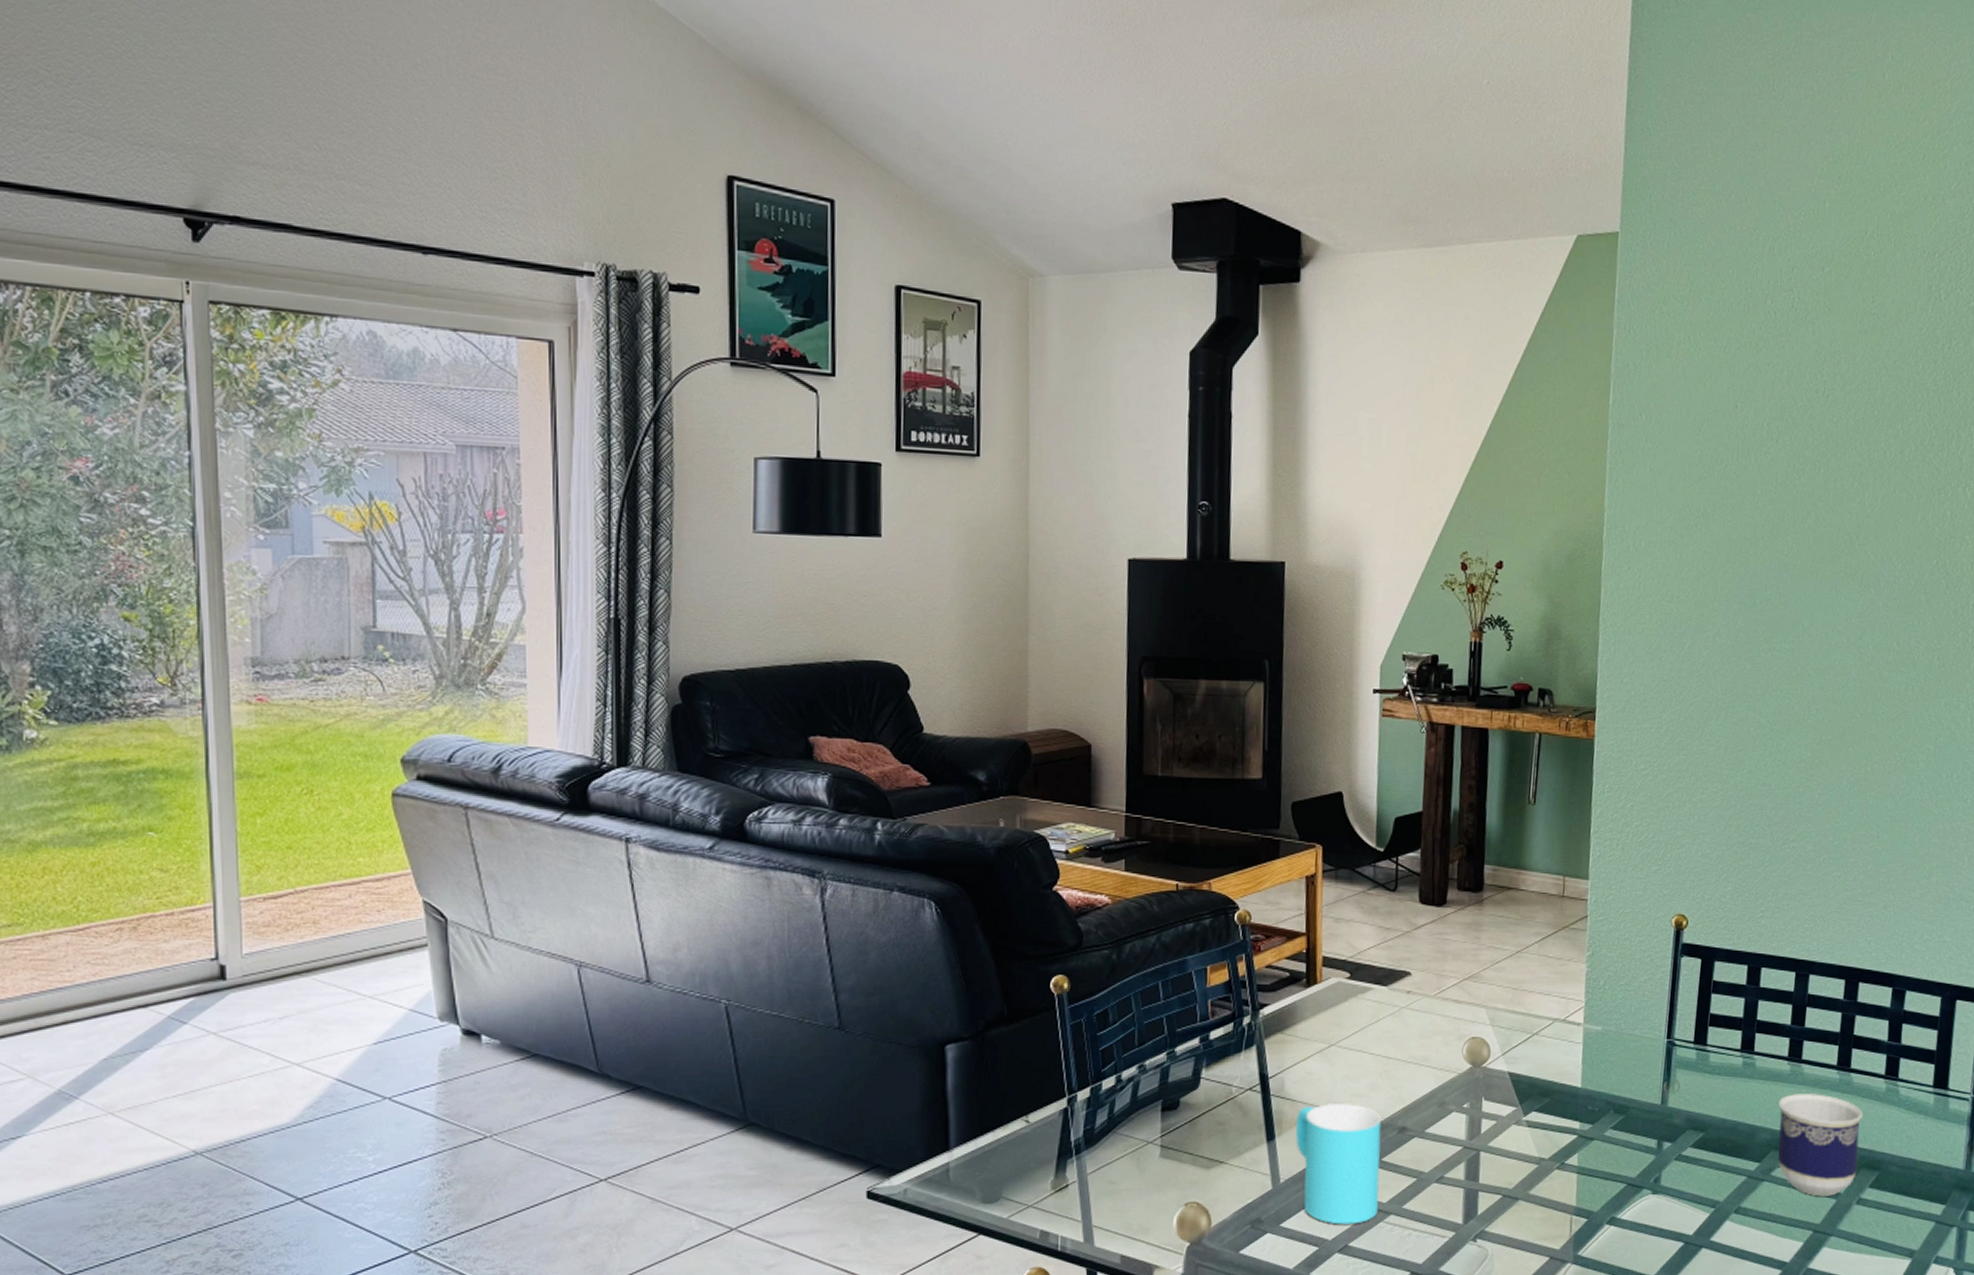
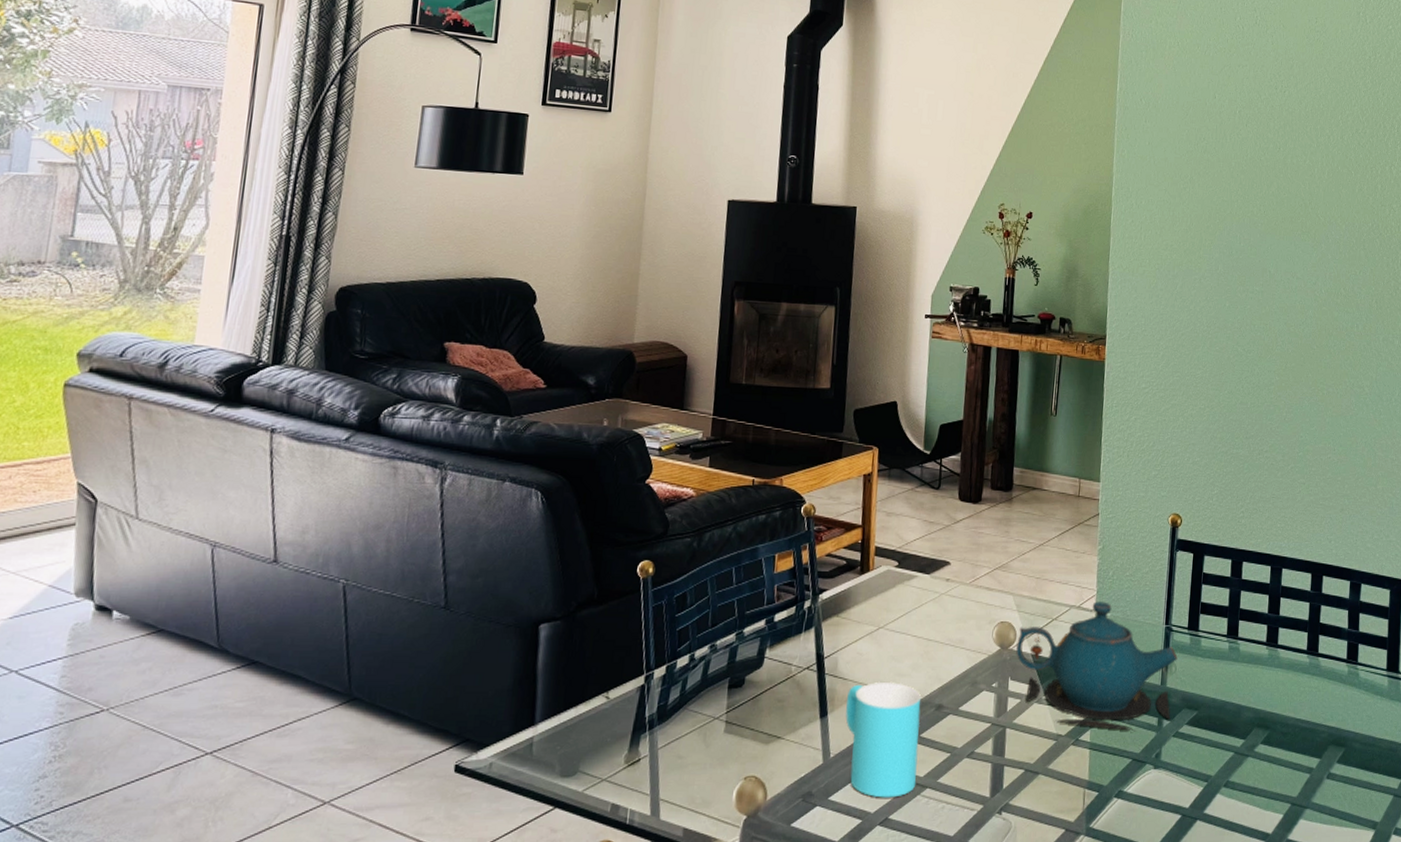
teapot: none [1490,1014,1681,1155] -> present [1016,601,1178,732]
cup: present [1777,1094,1863,1197] -> none [1259,676,1330,771]

